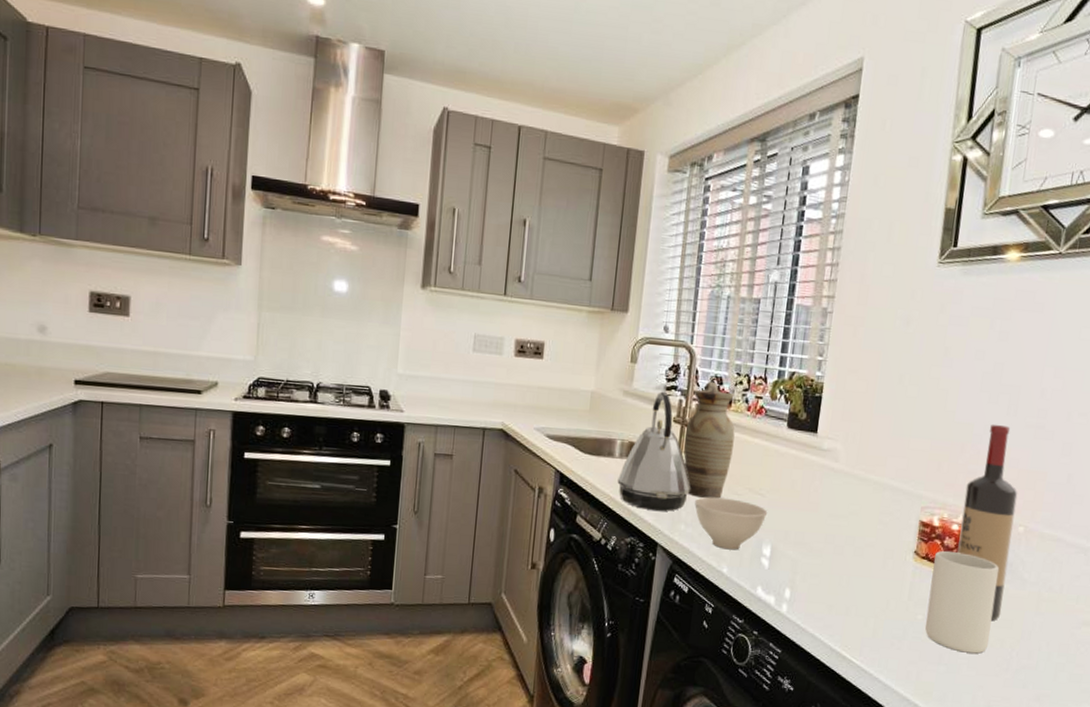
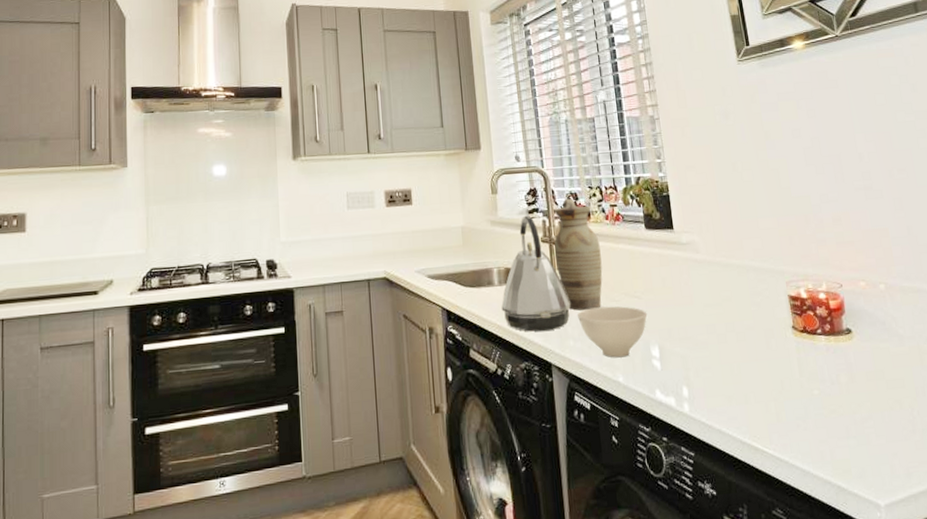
cup: present [925,550,999,654] -> none [811,319,889,421]
wine bottle: present [957,424,1018,621] -> none [820,192,891,383]

